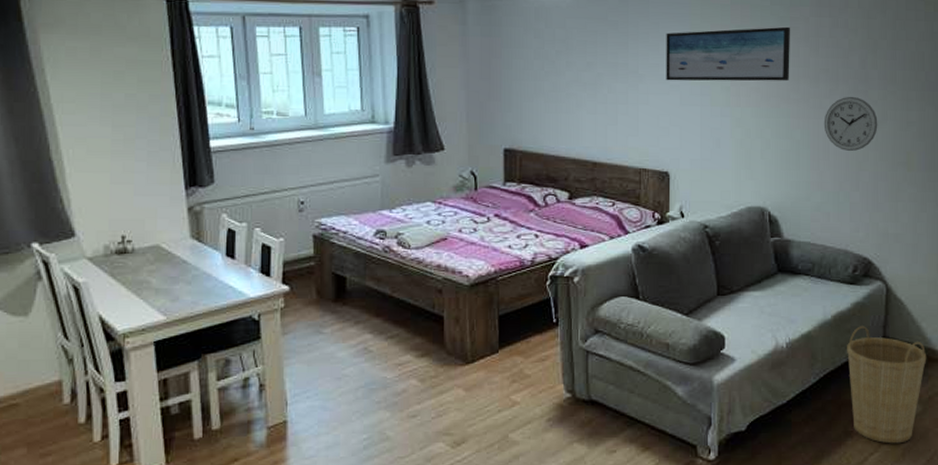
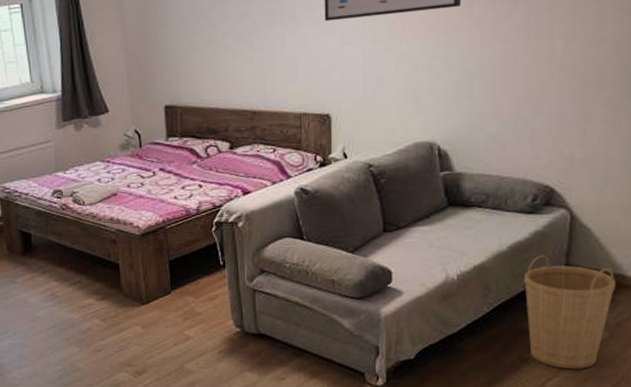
wall clock: present [823,96,878,151] -> none [500,15,565,75]

